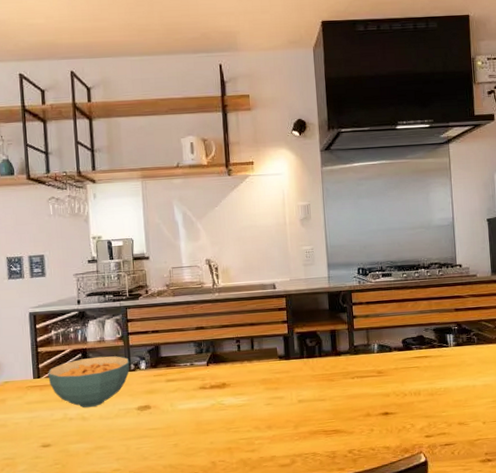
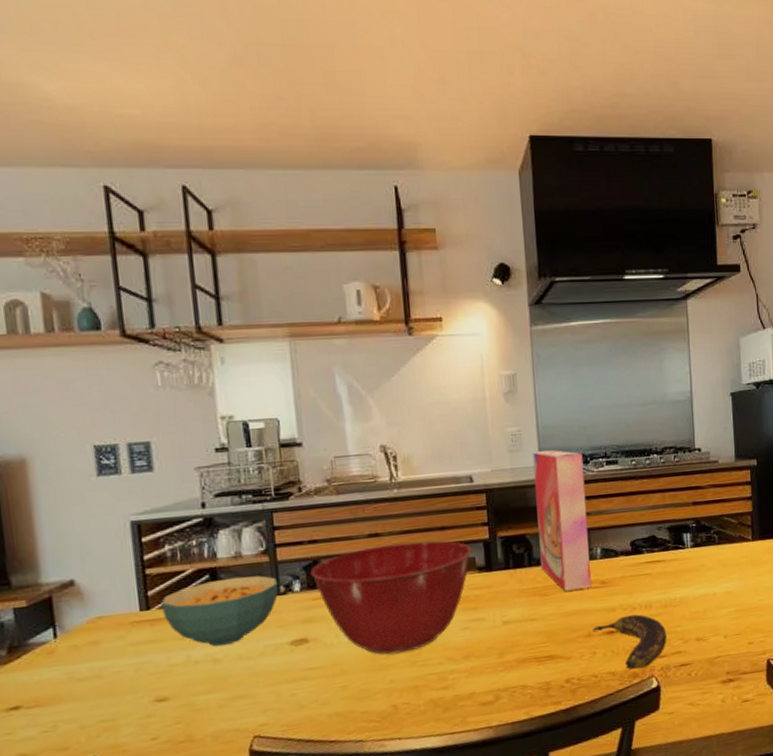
mixing bowl: none [153,333,274,422] -> present [310,540,472,655]
cereal box: none [322,264,370,378] -> present [532,450,591,591]
banana: none [370,400,433,446] -> present [592,614,667,669]

